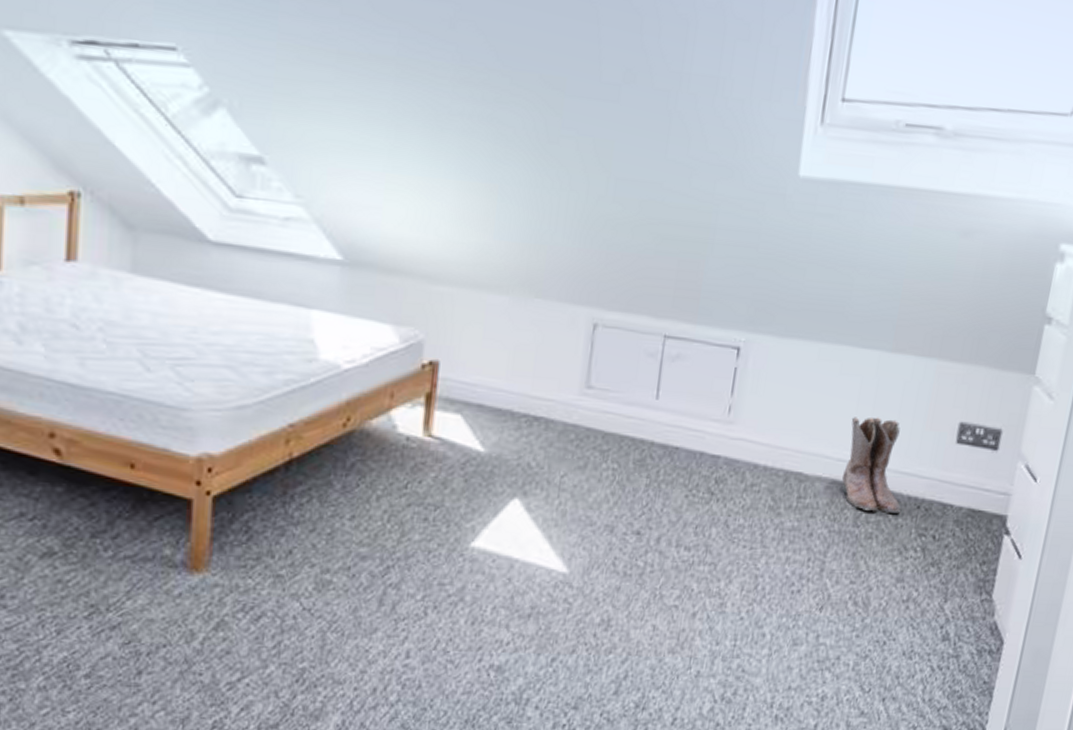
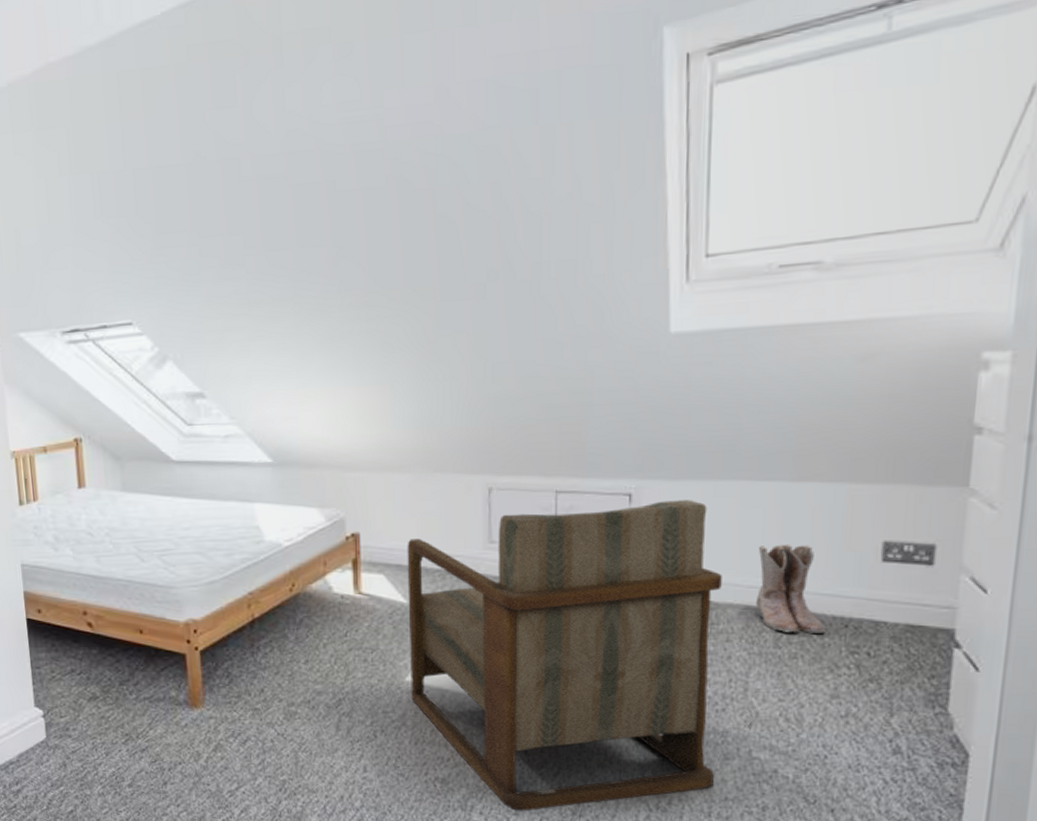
armchair: none [474,356,815,704] -> present [407,500,722,811]

